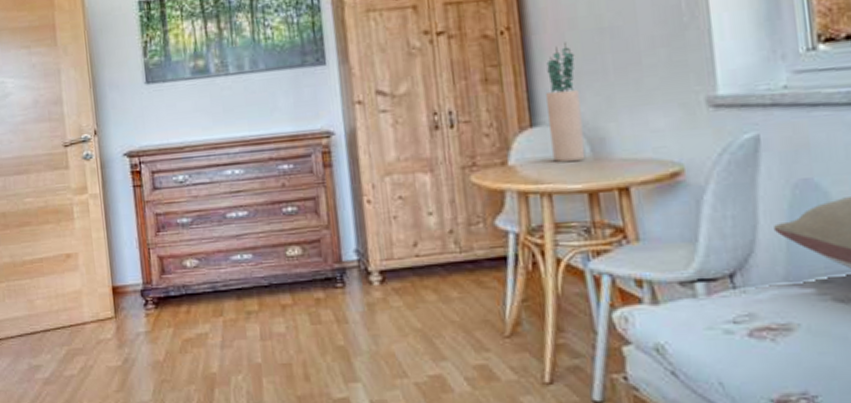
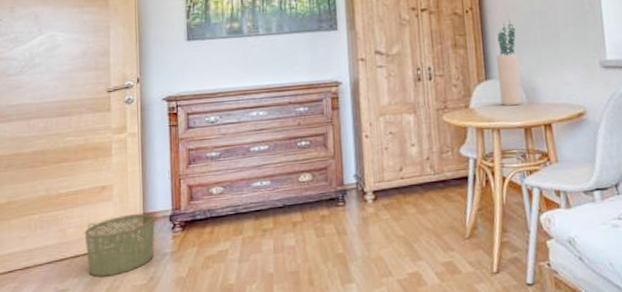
basket: none [52,285,127,355] -> present [84,213,156,277]

